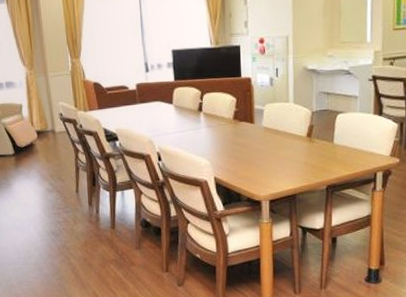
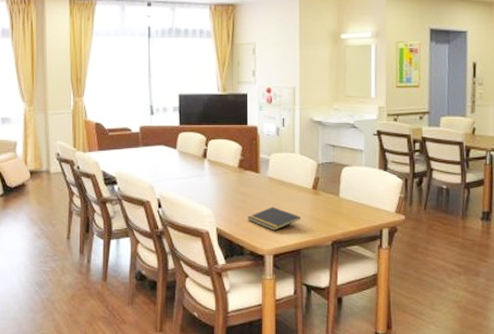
notepad: none [244,155,296,178] -> present [248,207,301,231]

